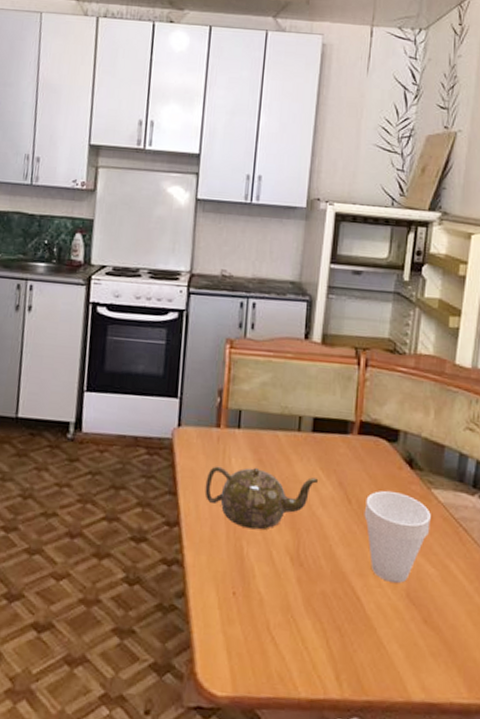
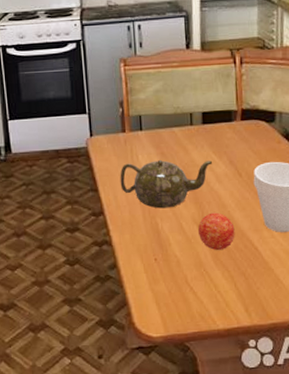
apple: none [290,544,335,594] -> present [198,212,235,251]

